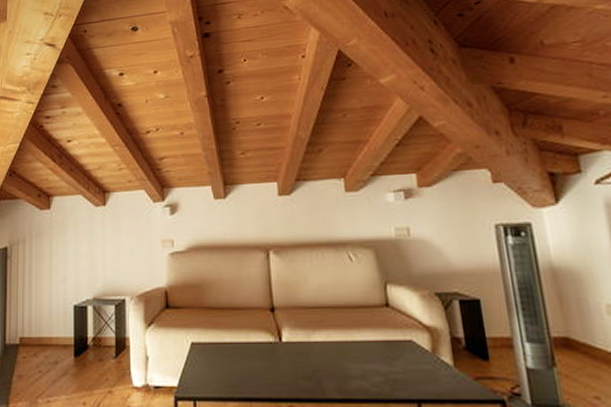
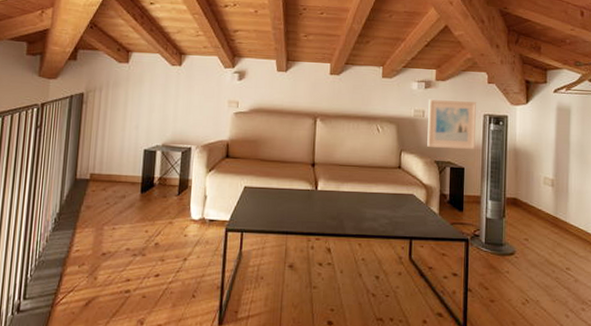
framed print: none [413,209,490,275] -> present [427,99,476,149]

